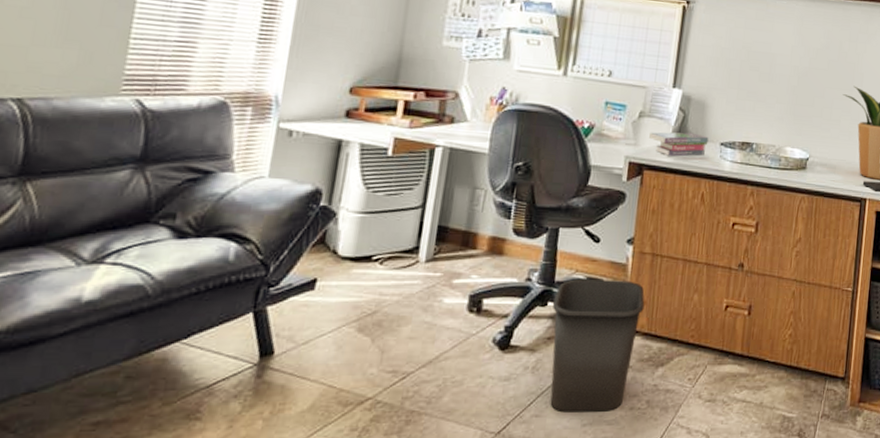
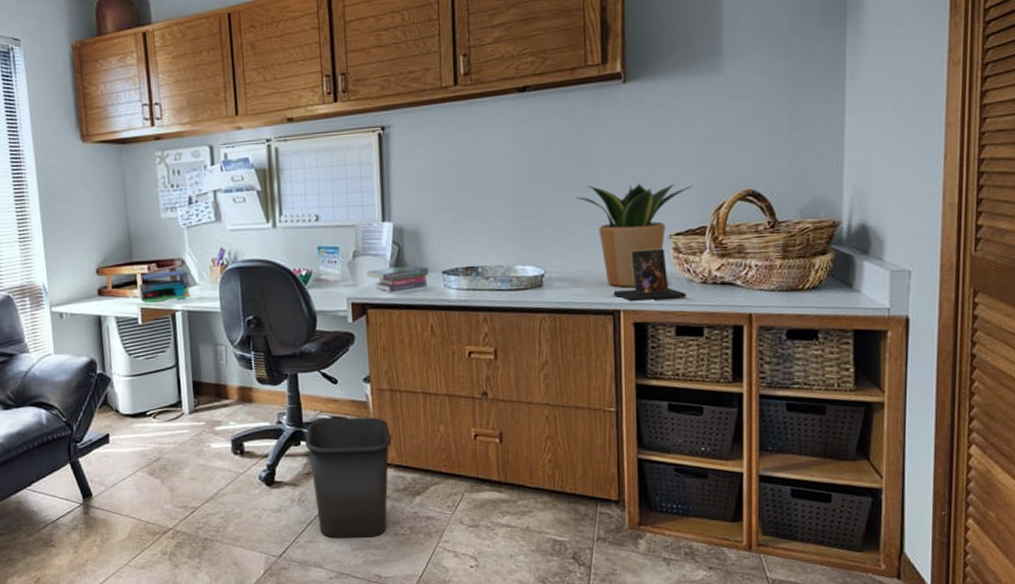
binder: none [396,101,461,136] -> present [139,270,191,304]

